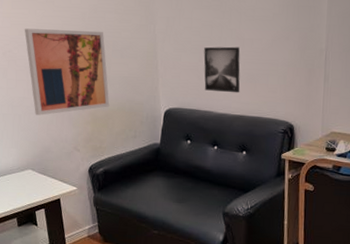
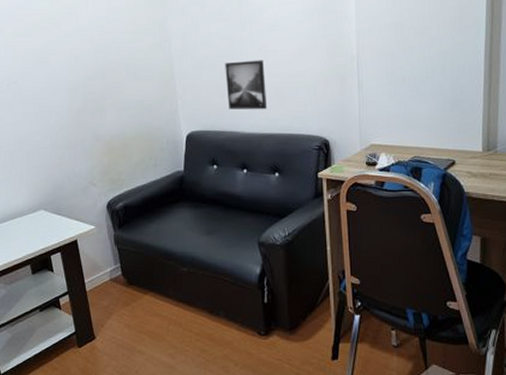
wall art: present [24,28,110,115] -> none [29,54,126,150]

